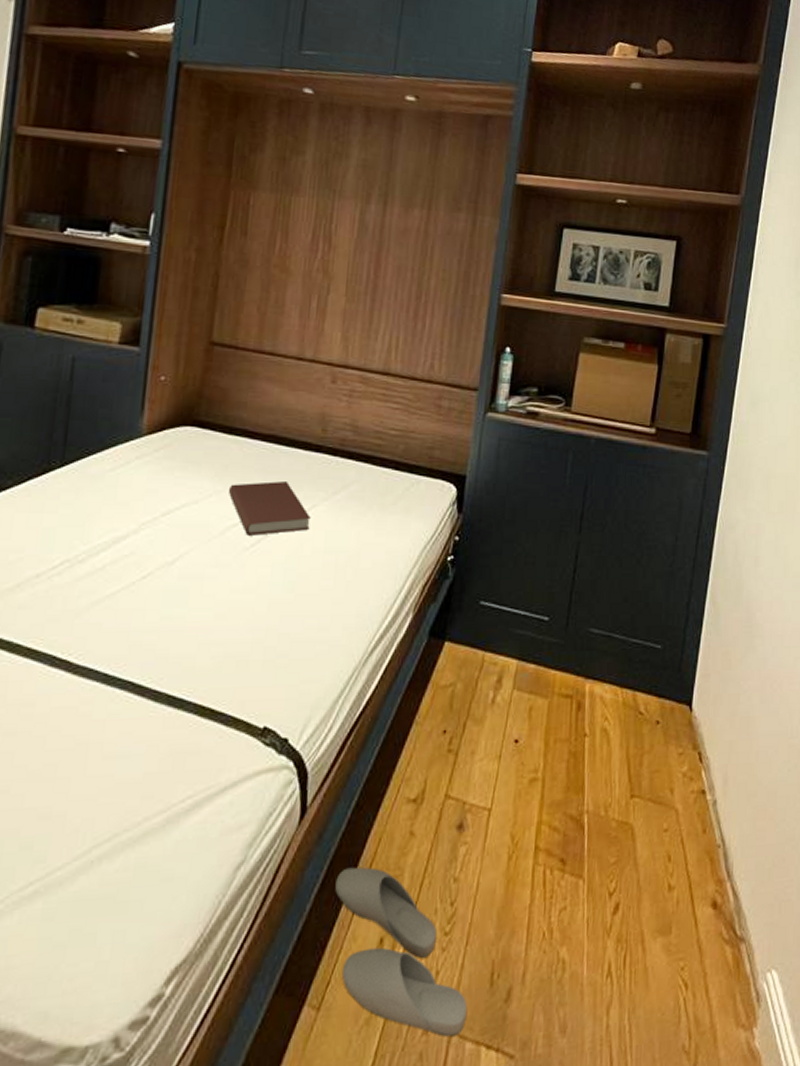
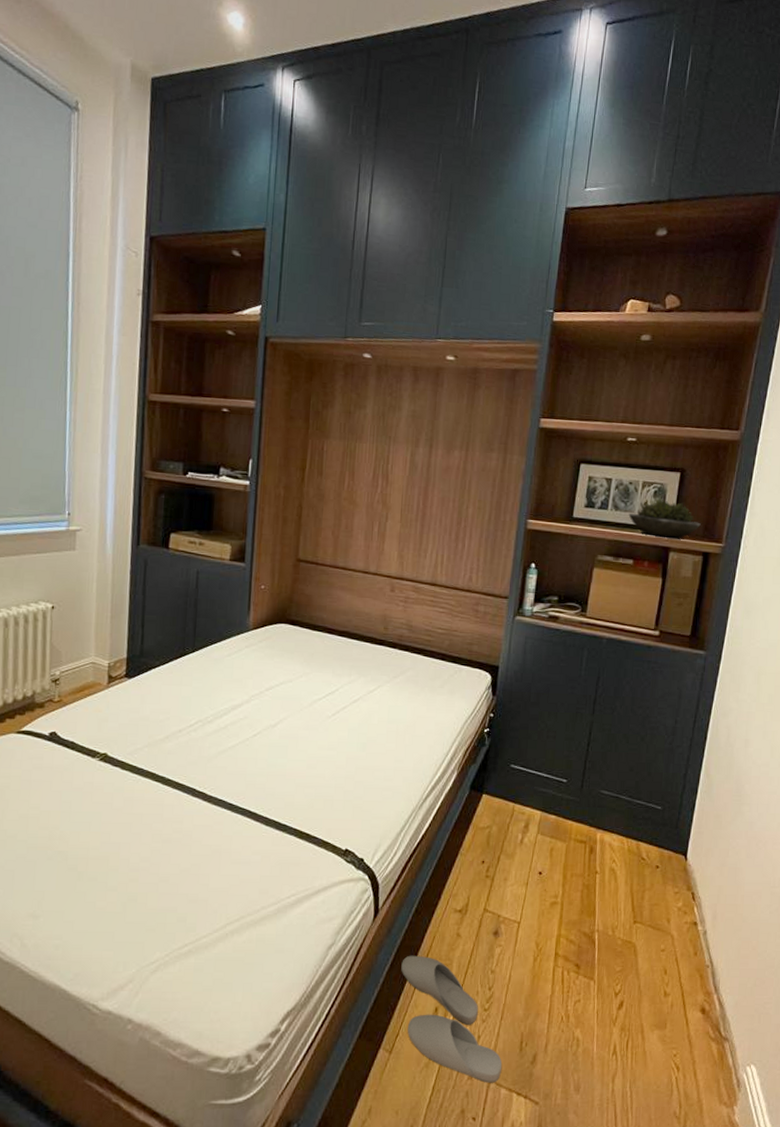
book: present [229,481,311,536] -> none [315,667,377,708]
succulent plant: none [619,270,700,317] -> present [628,498,701,538]

